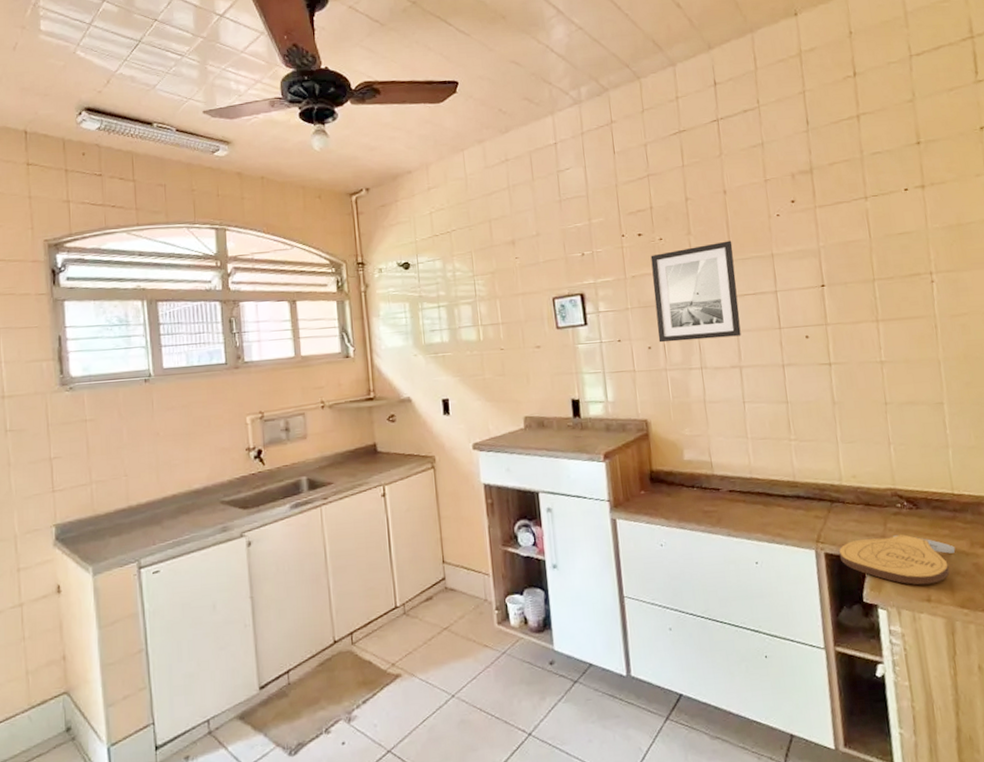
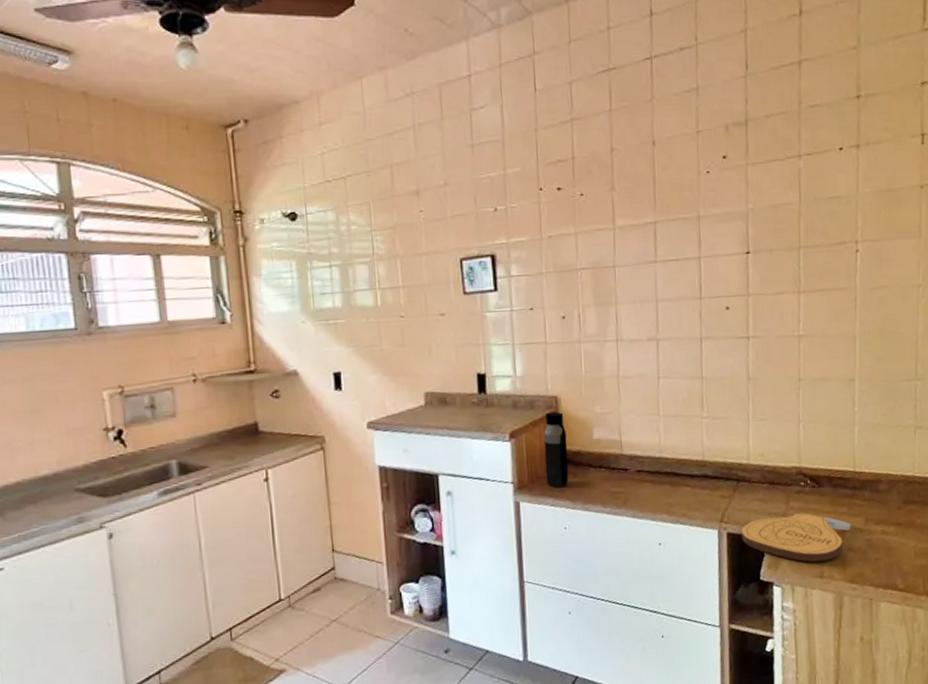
water bottle: none [636,434,662,506] -> present [544,411,569,487]
wall art: present [650,240,741,343] -> none [569,199,661,312]

